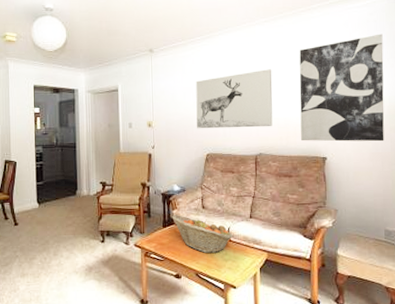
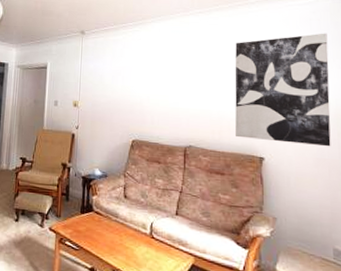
fruit basket: present [172,215,233,253] -> none [91,201,156,249]
wall art: present [196,69,273,129] -> none [124,59,206,119]

